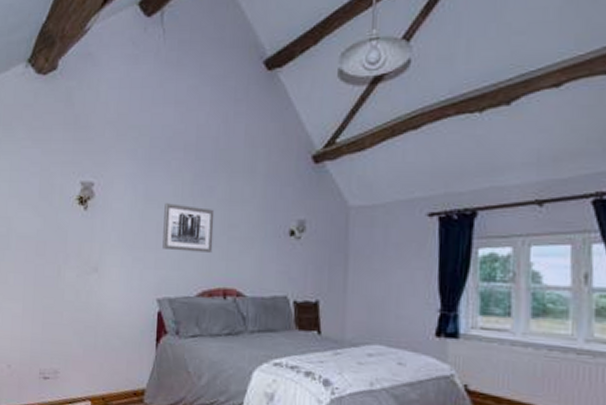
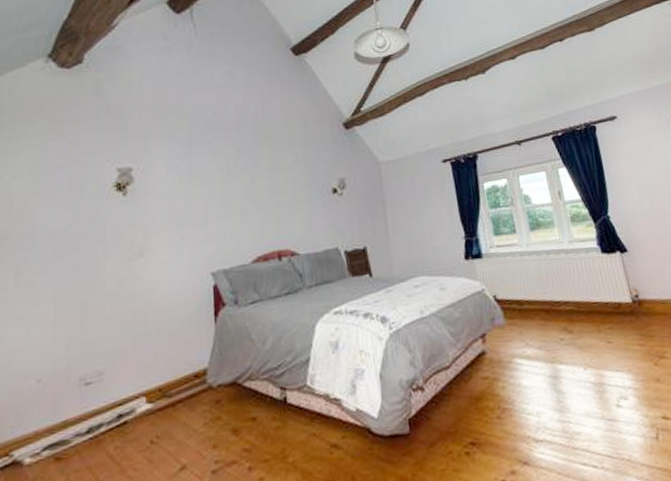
wall art: present [162,203,215,253] -> none [210,178,263,223]

